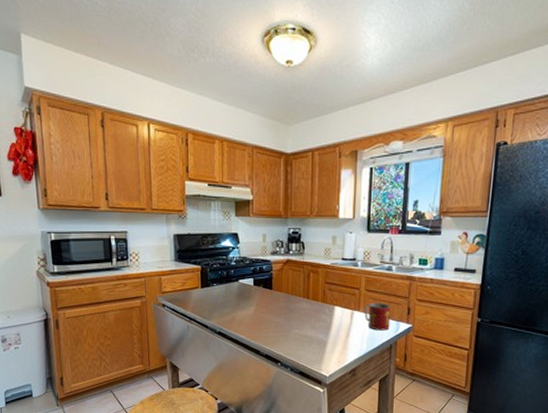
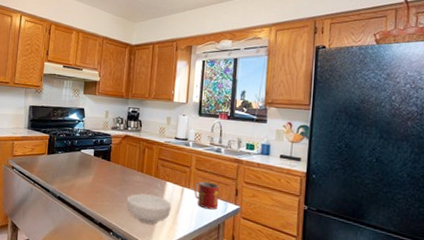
cereal bowl: none [293,321,341,351] -> present [126,193,172,224]

